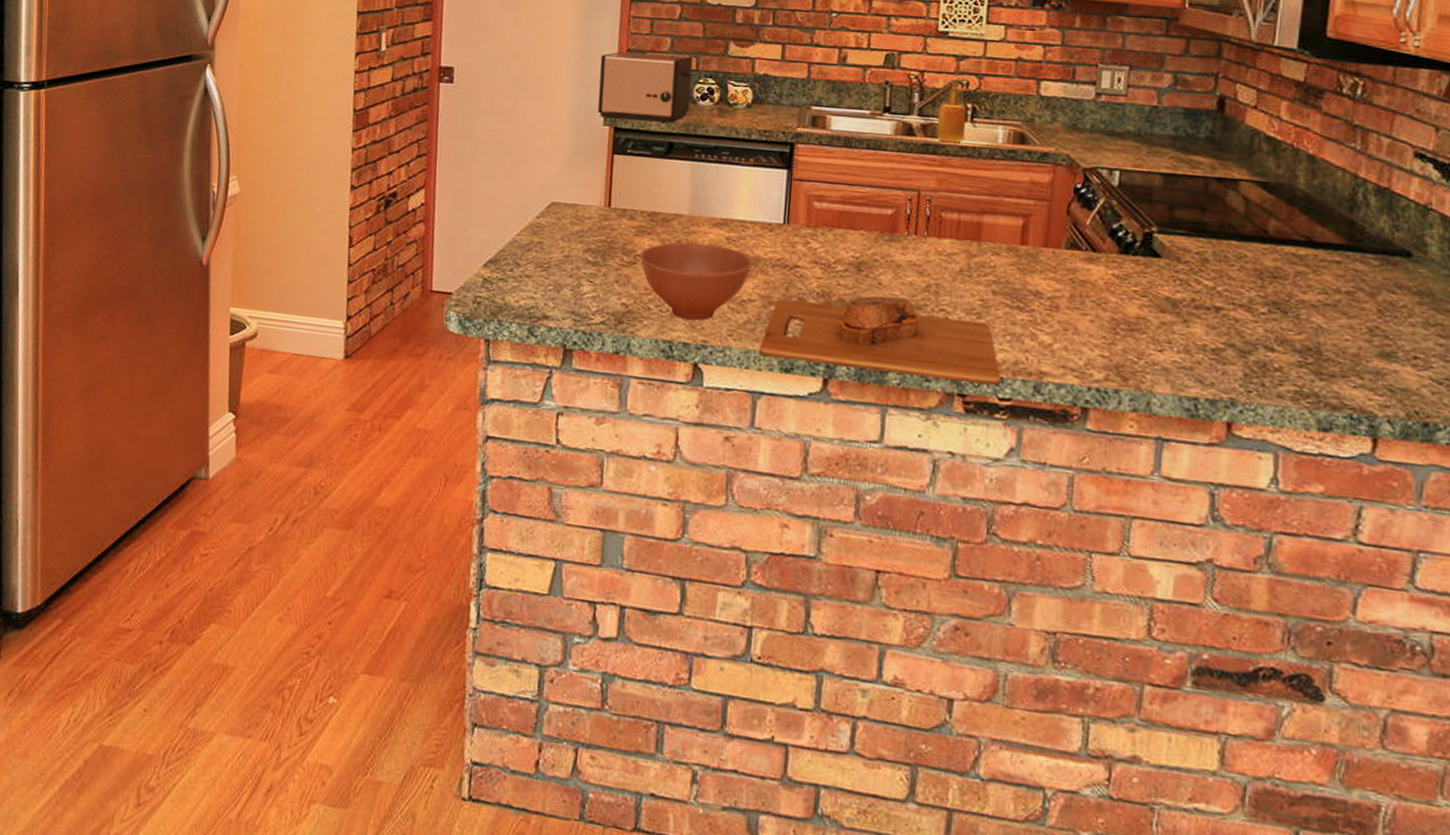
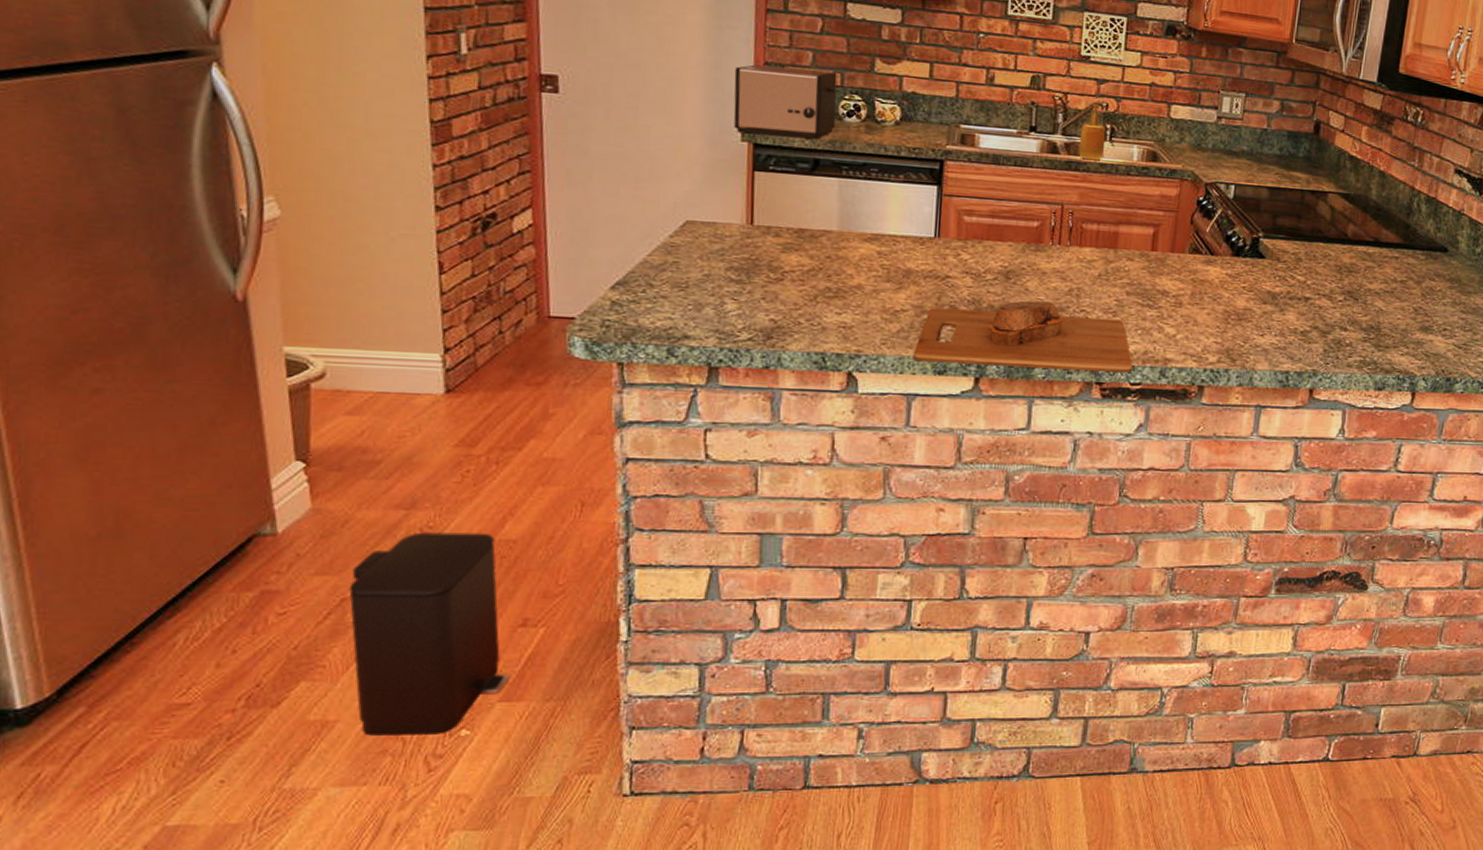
pedal bin: none [251,490,374,698] -> present [349,532,511,736]
bowl: present [639,242,754,321] -> none [787,257,906,332]

